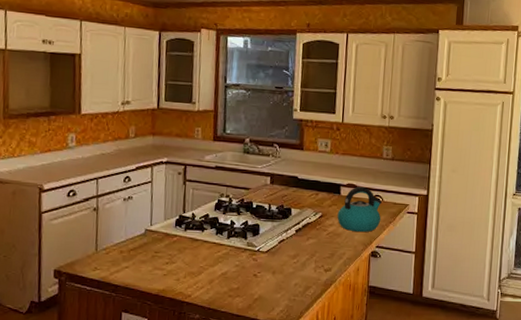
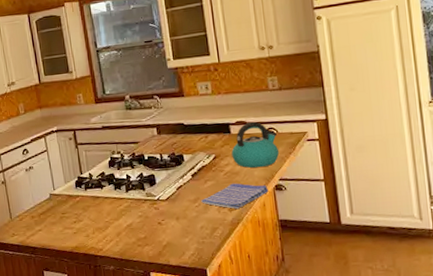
dish towel: none [299,244,365,271] -> present [200,183,269,210]

